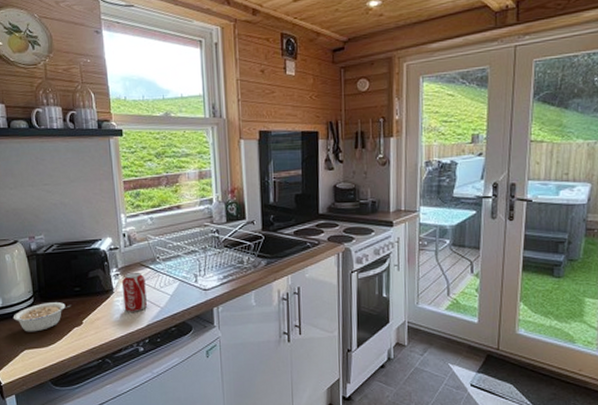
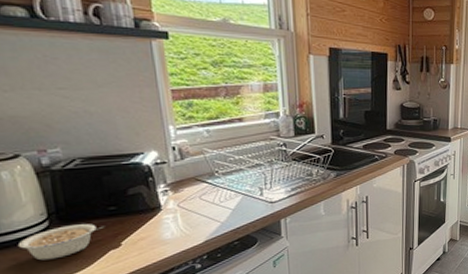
beverage can: present [122,272,147,312] -> none [173,187,204,230]

